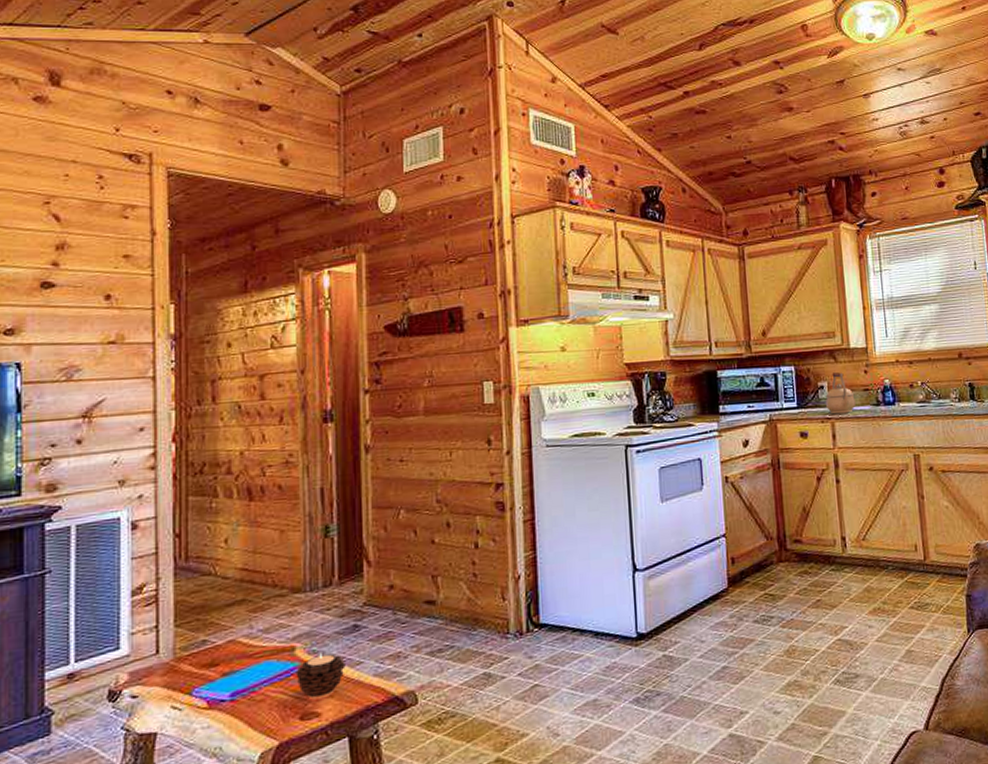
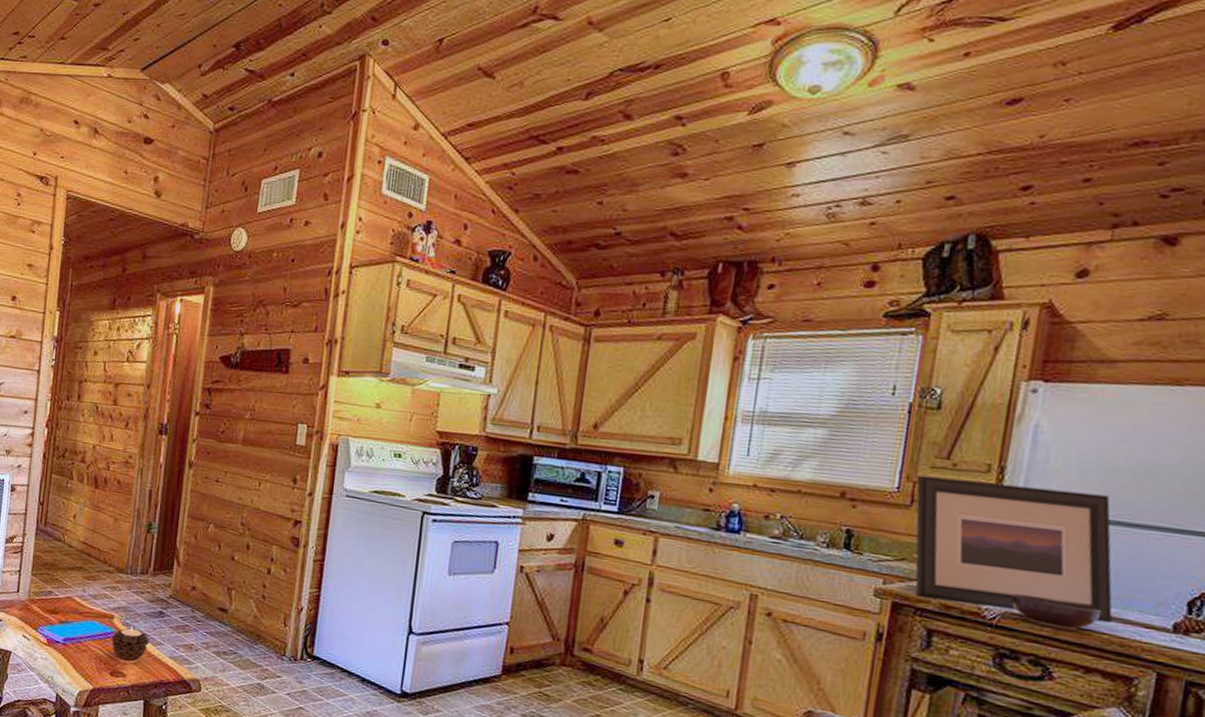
kettle: present [825,371,856,415] -> none [651,482,691,532]

